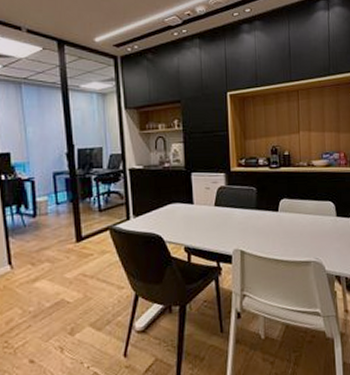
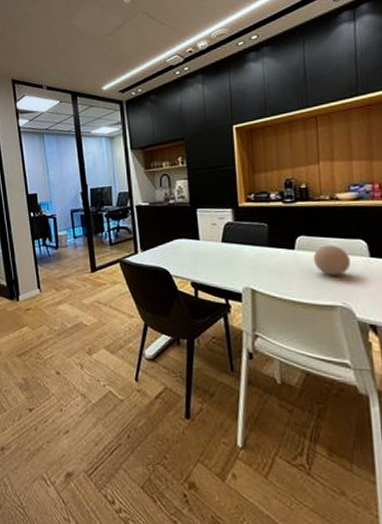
decorative ball: none [293,206,323,235] -> present [313,245,351,276]

